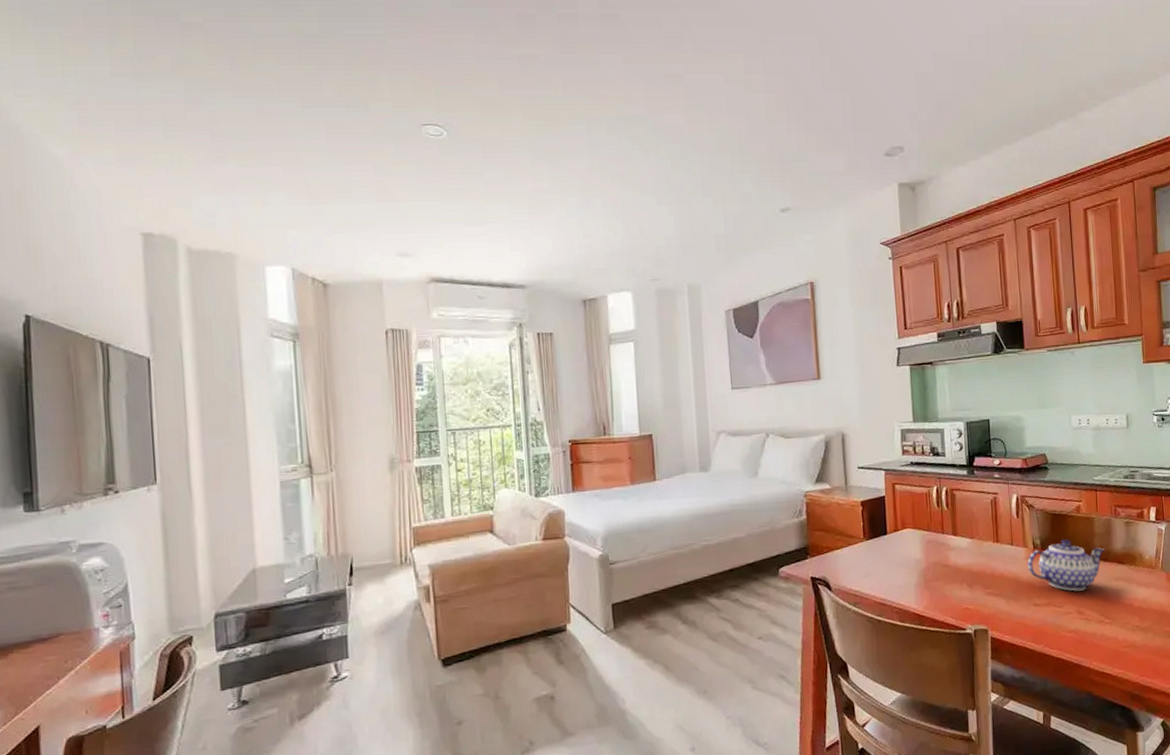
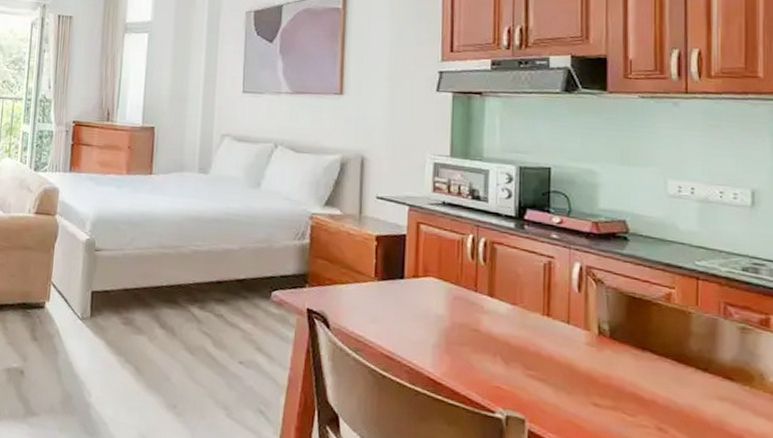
teapot: present [1027,539,1105,591] -> none [588,331,705,402]

